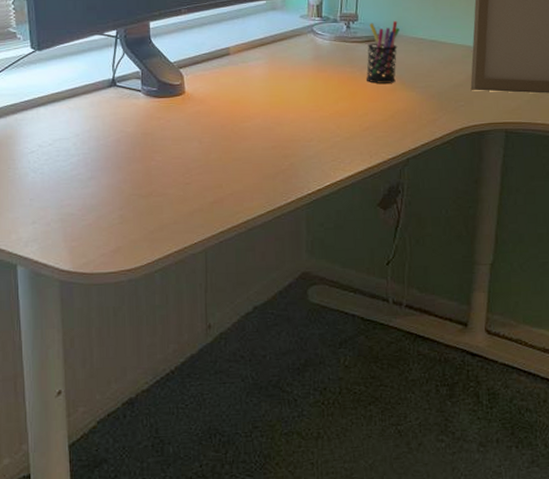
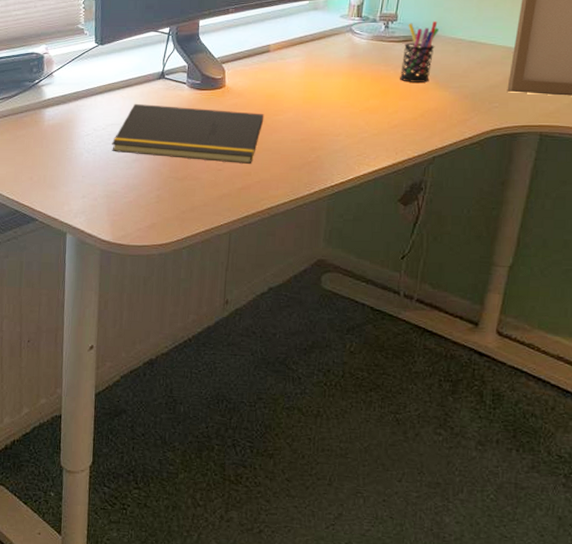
notepad: none [61,115,231,176] -> present [111,104,265,164]

